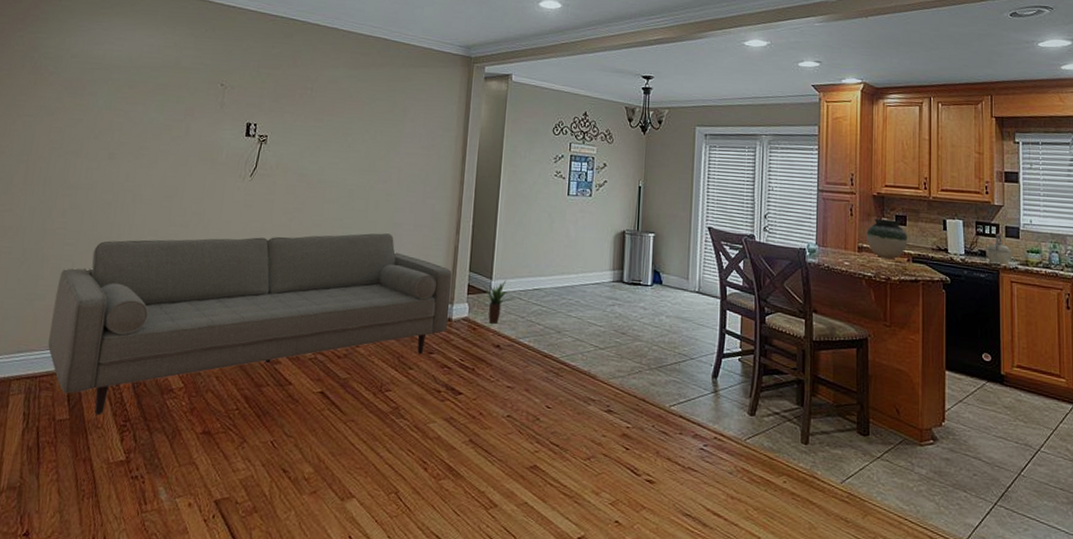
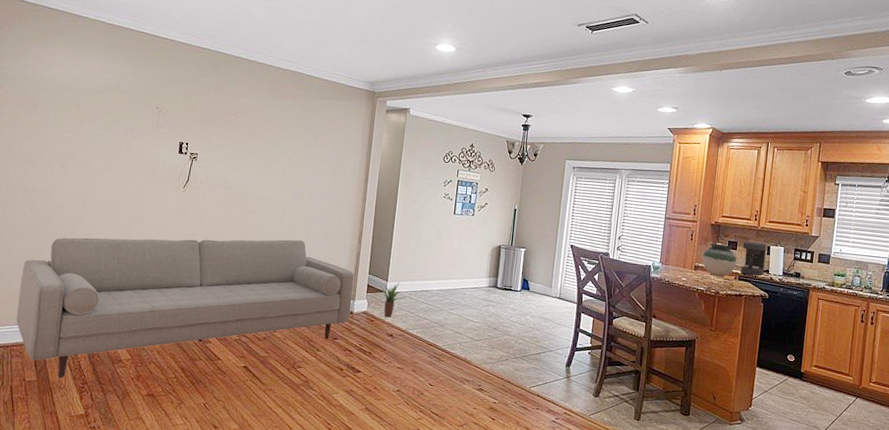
coffee maker: none [913,214,942,257] -> present [741,241,767,276]
kettle: present [986,233,1012,264] -> none [800,259,822,284]

